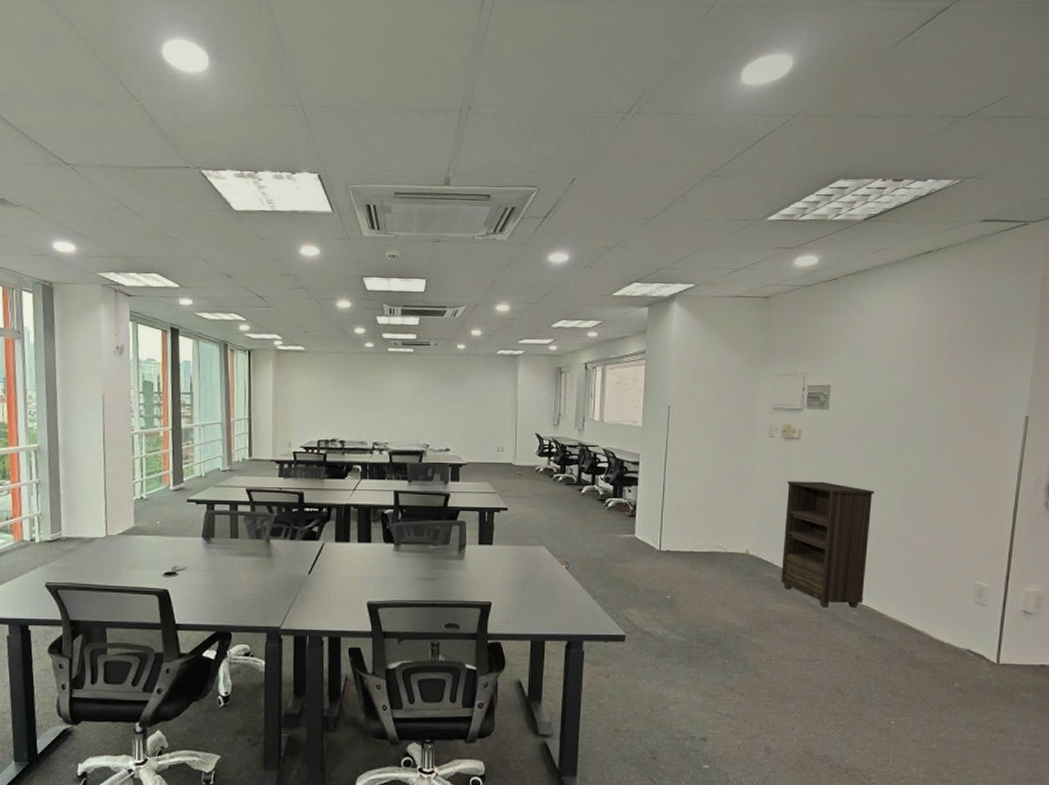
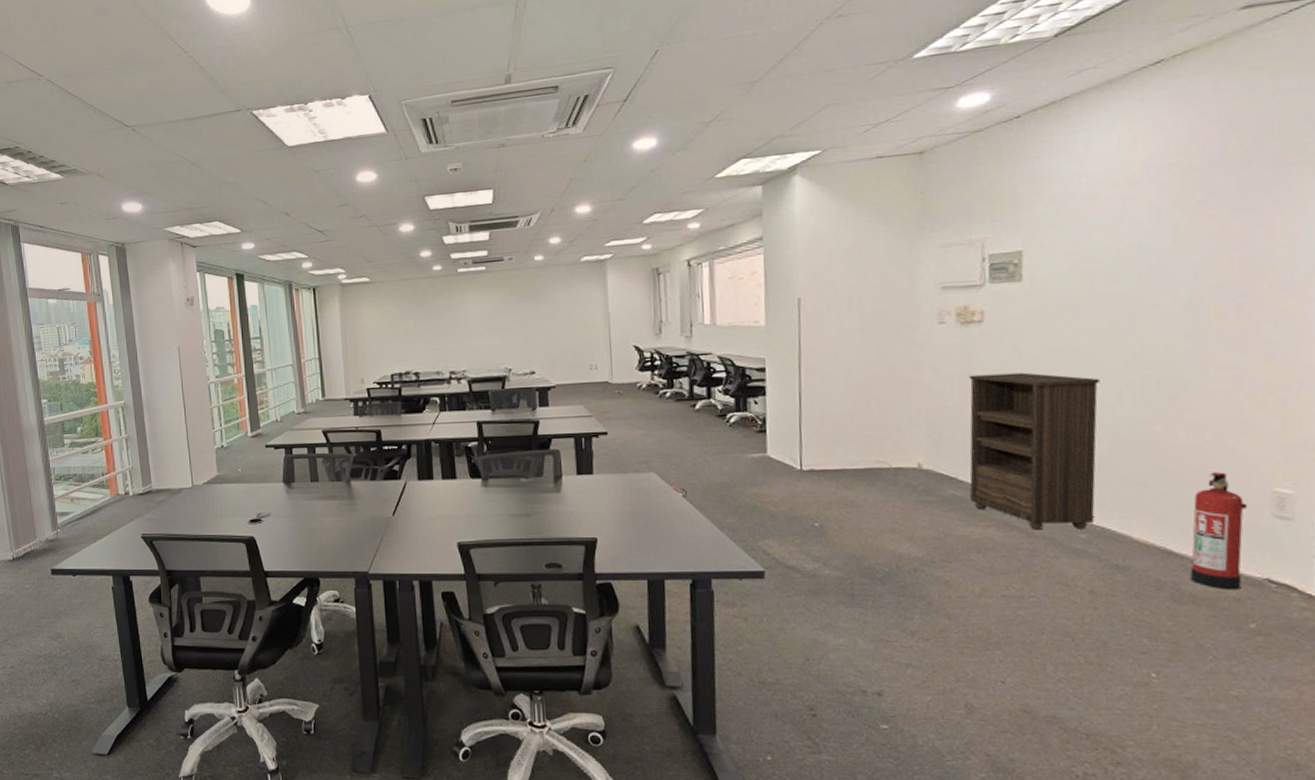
fire extinguisher: none [921,567,960,658] -> present [1190,472,1248,590]

